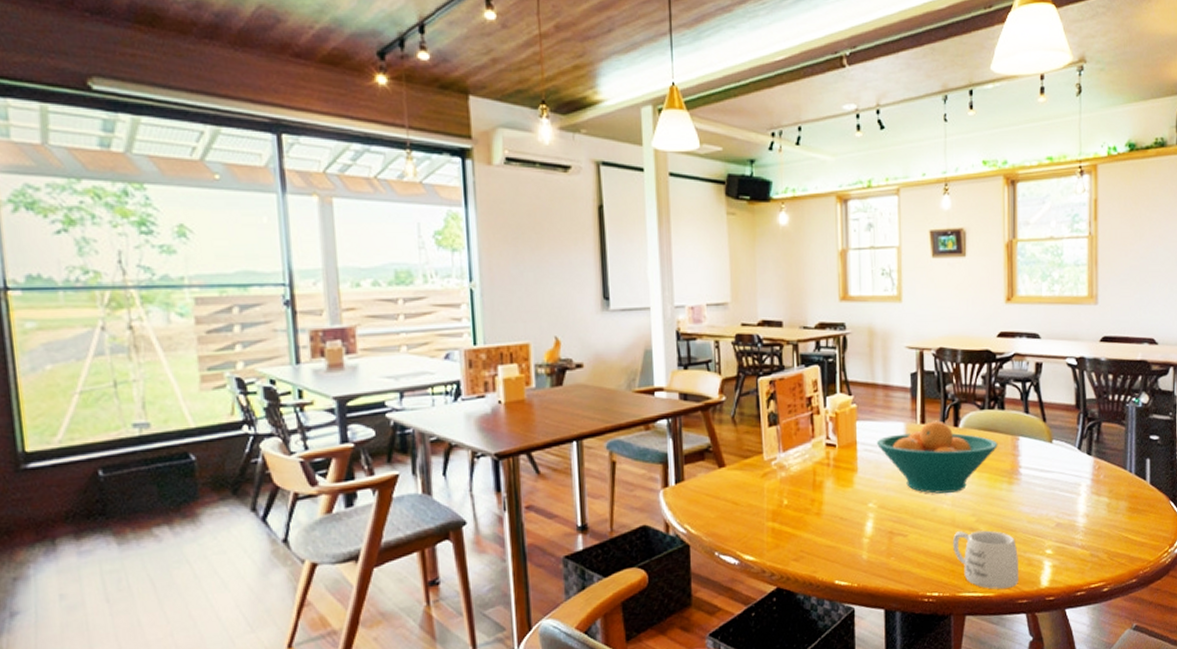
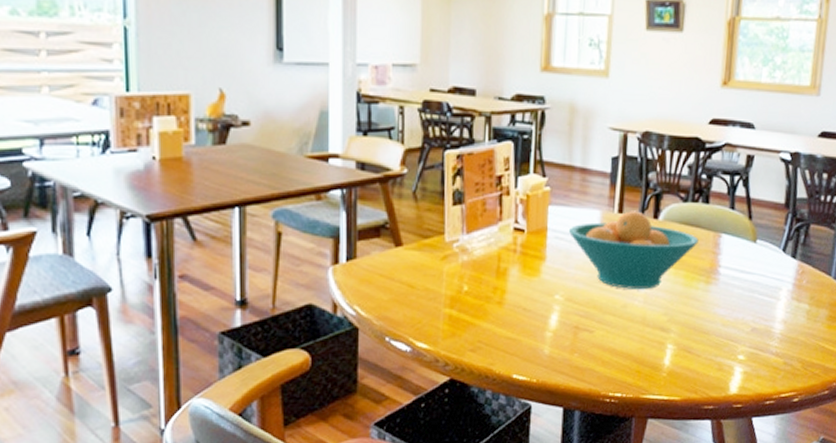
mug: present [952,530,1018,590] -> none [640,330,709,393]

